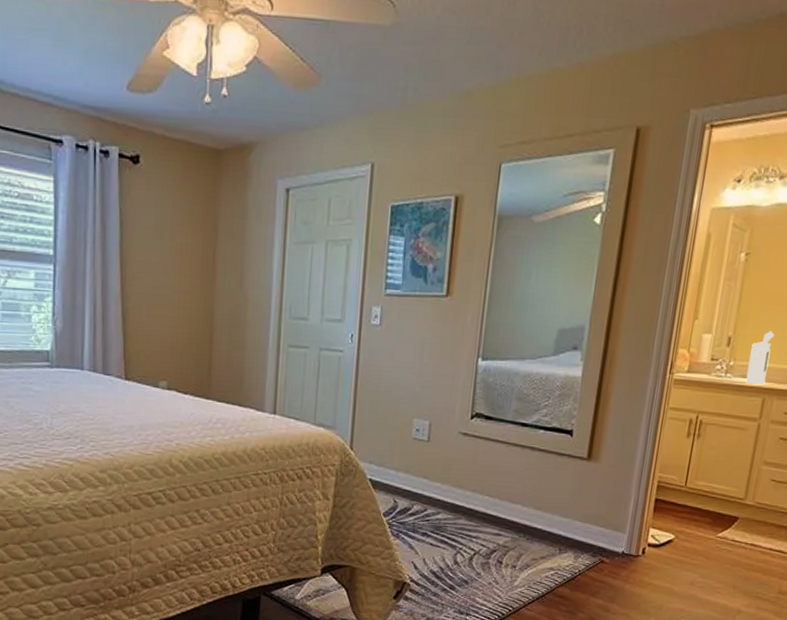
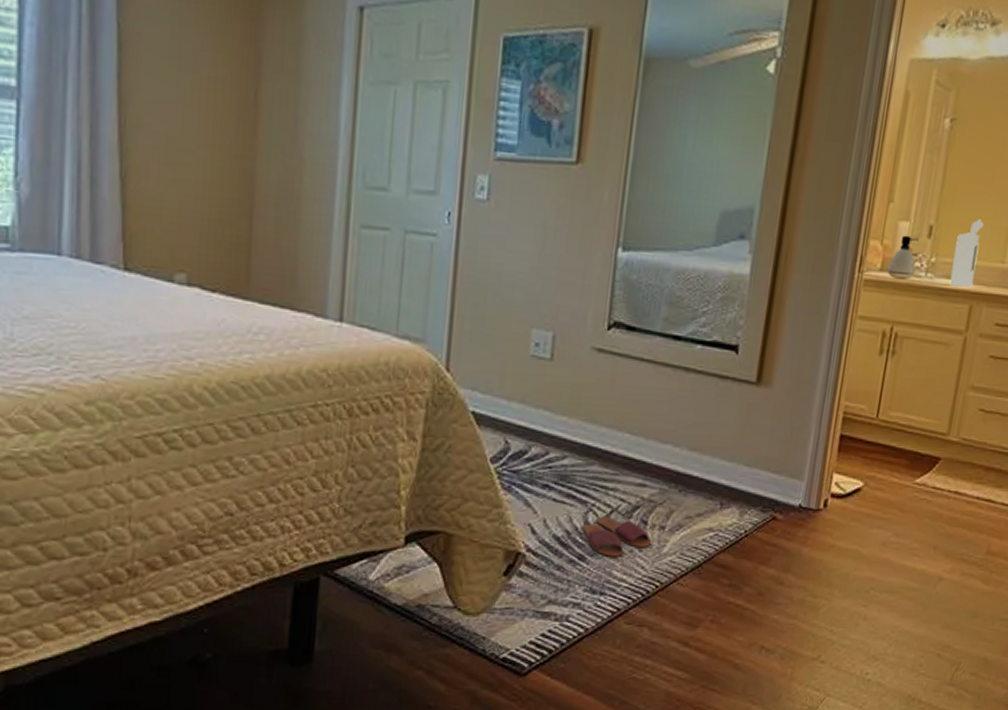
slippers: none [453,557,505,588] -> present [582,516,651,557]
soap dispenser: none [693,344,720,380] -> present [887,235,919,281]

